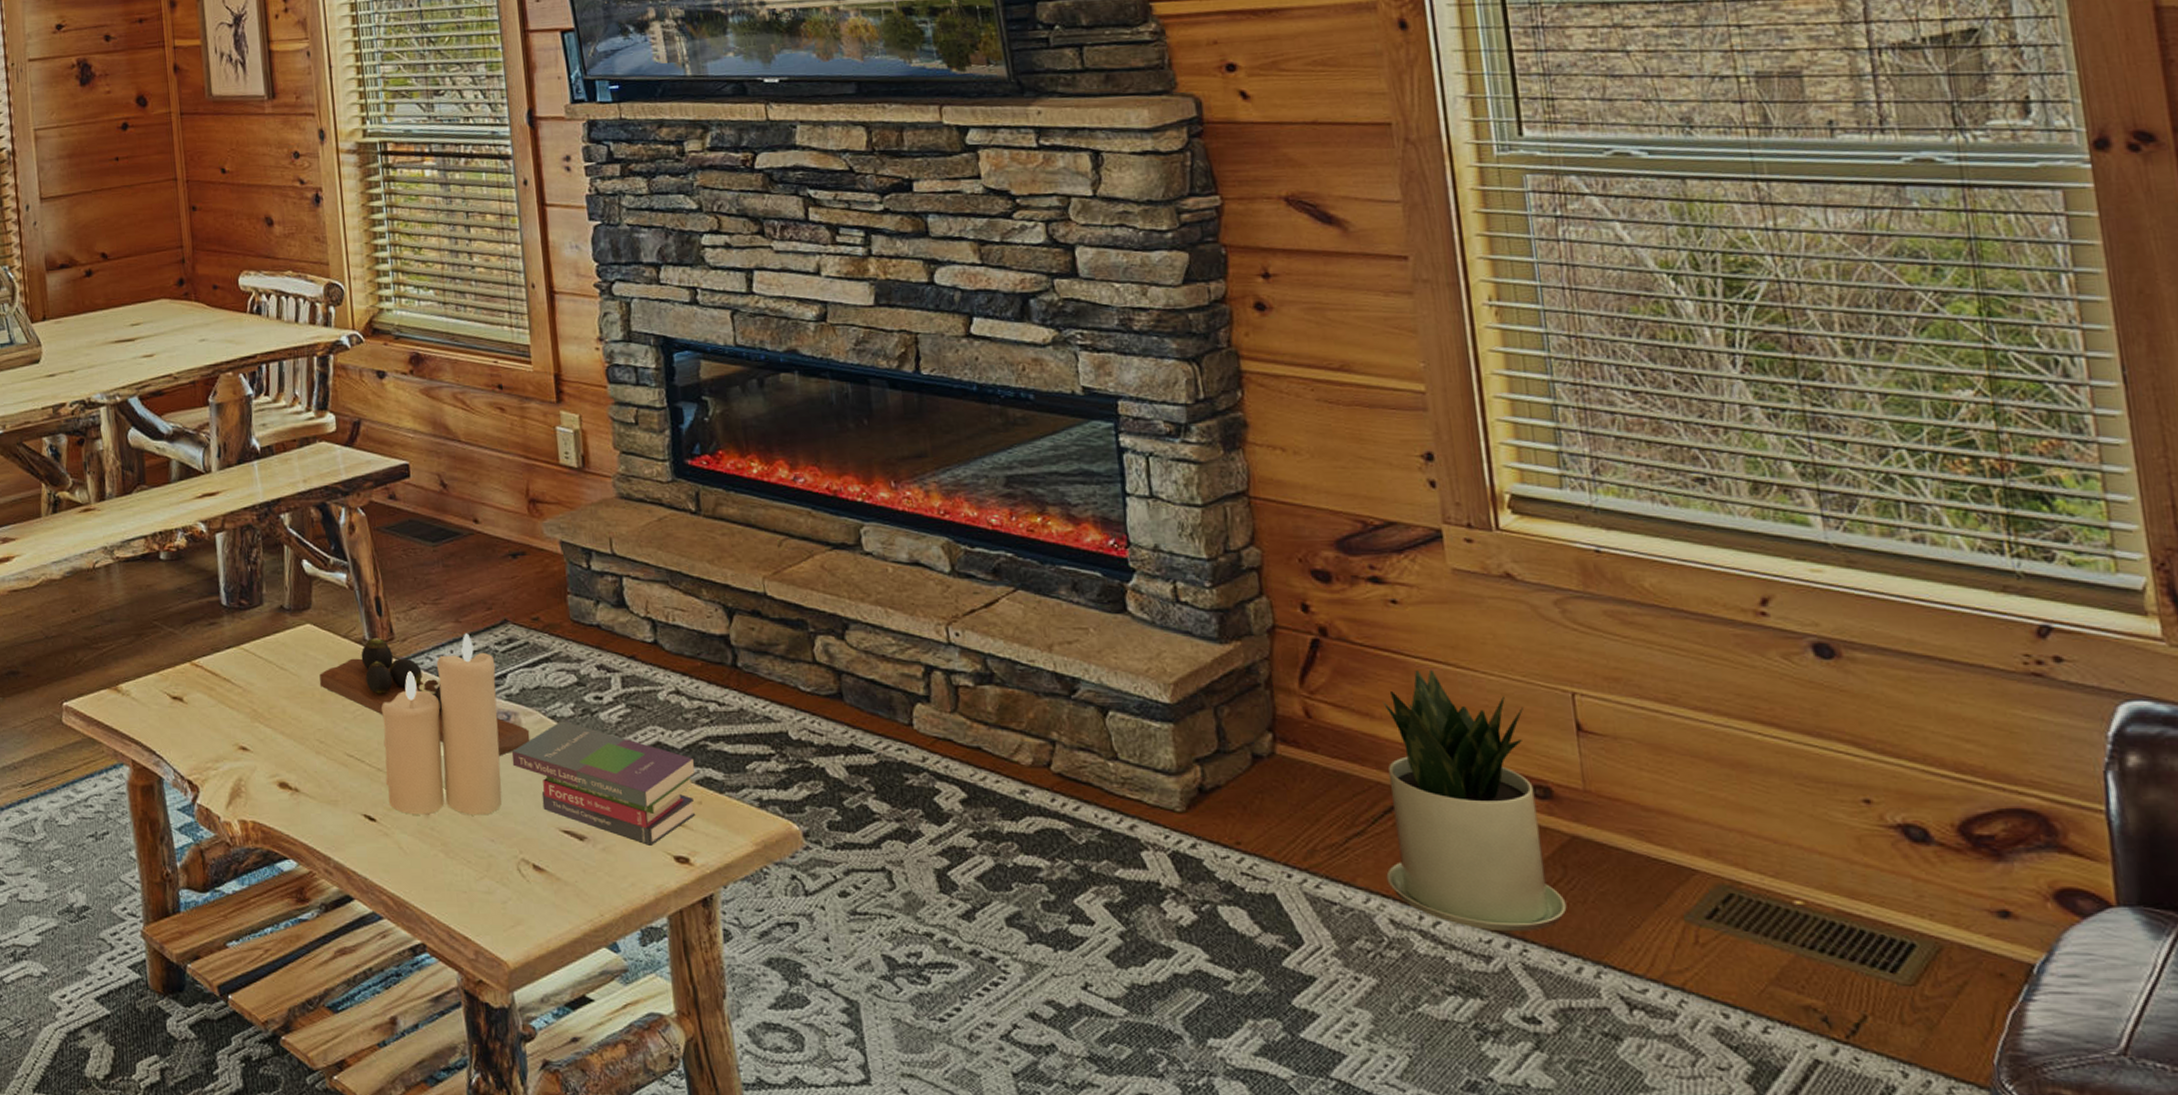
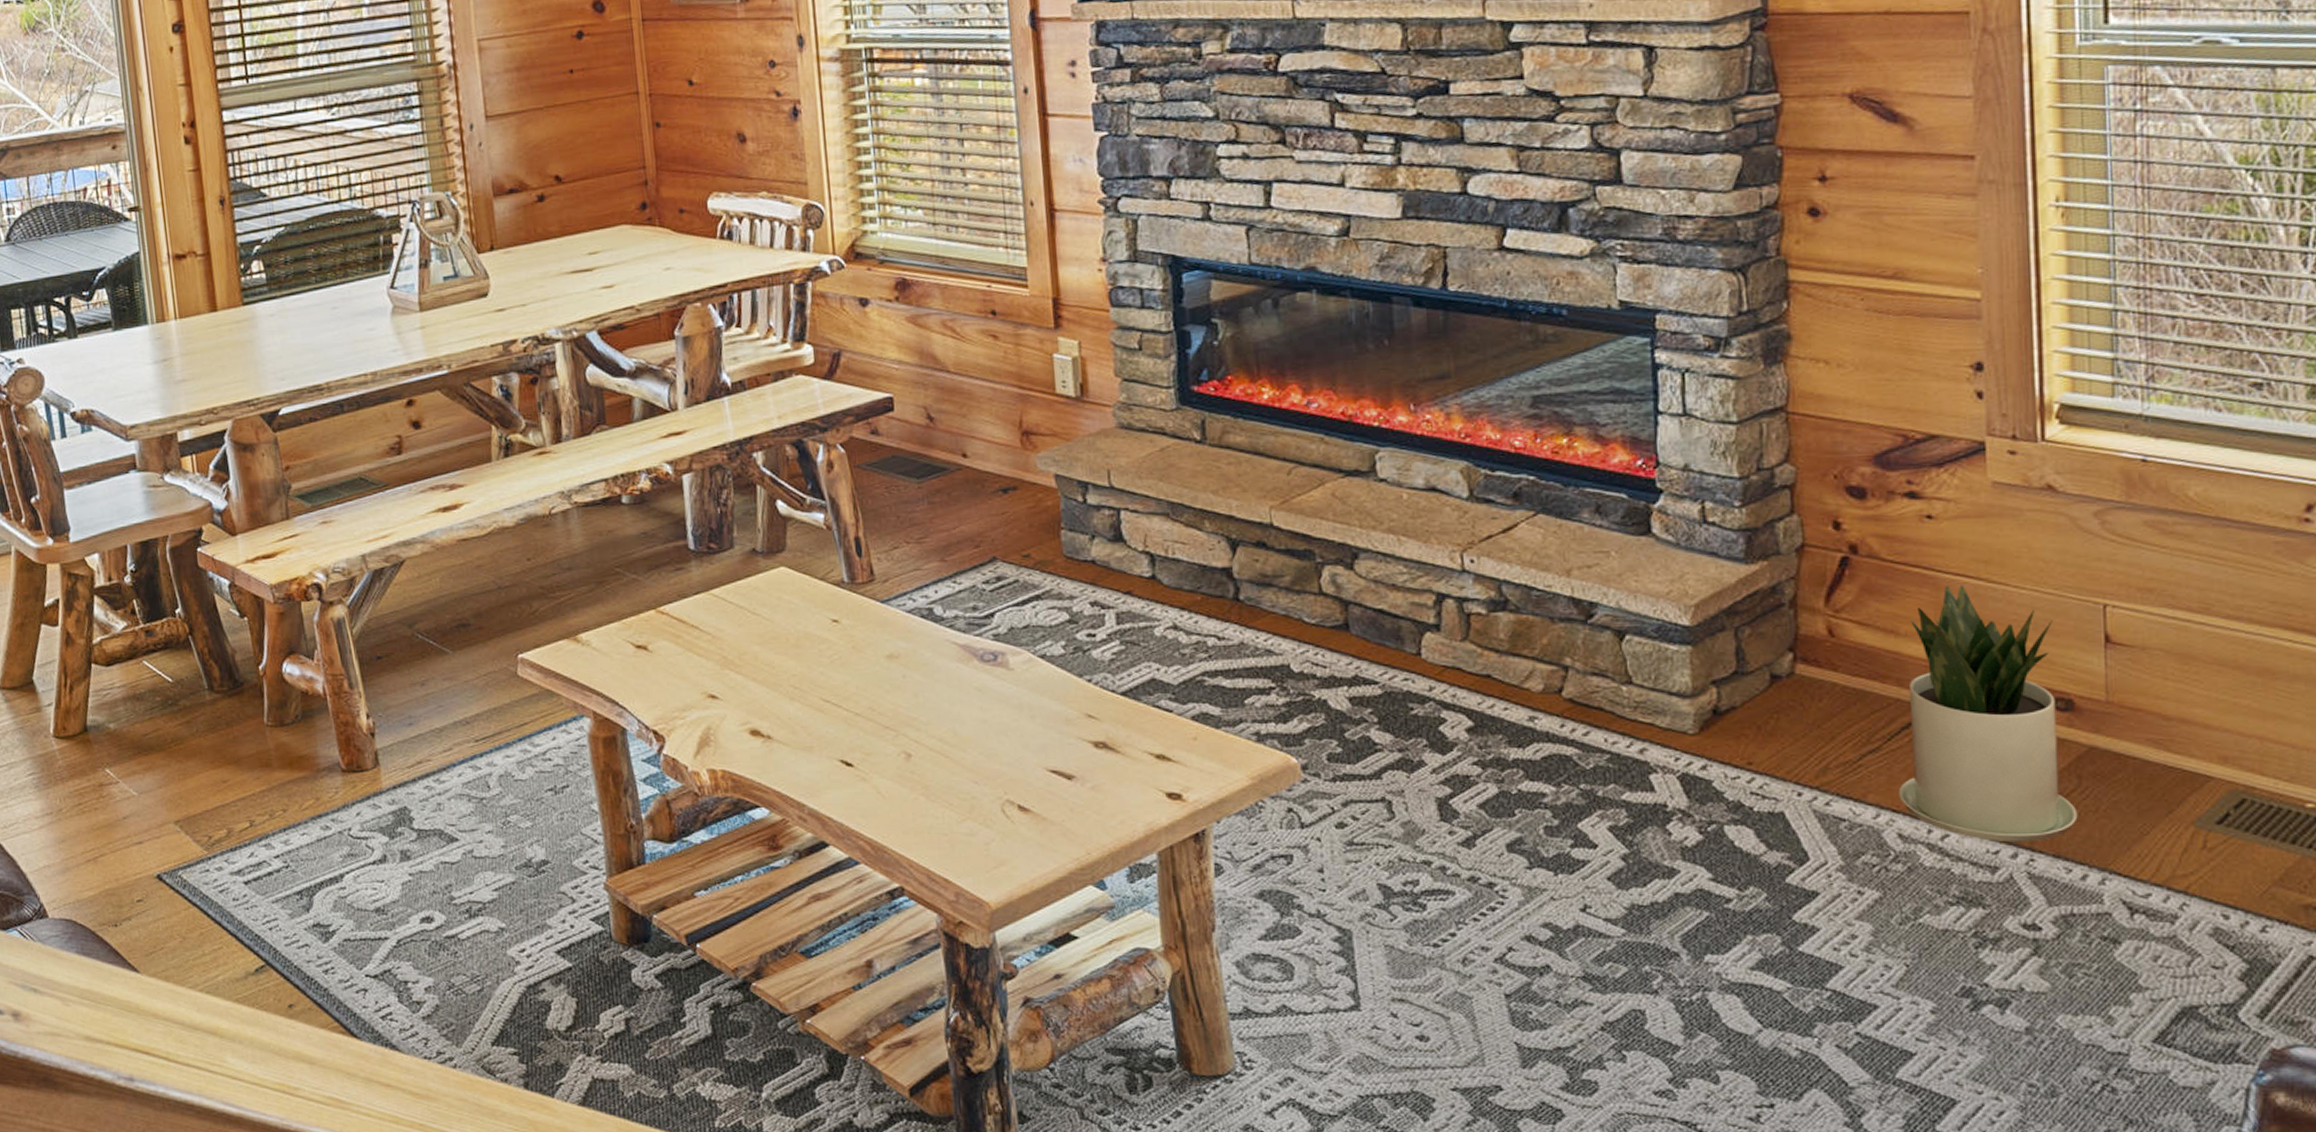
decorative tray: present [319,638,531,756] -> none [794,580,1018,697]
candle: present [381,633,503,816] -> none [859,572,987,759]
books: present [511,721,695,845] -> none [997,660,1190,783]

